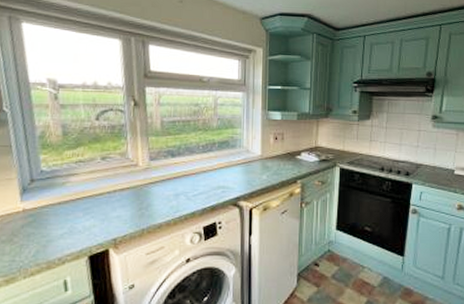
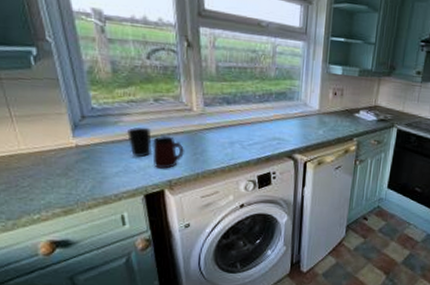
cup: none [73,186,99,217] -> present [126,127,153,158]
mug: none [98,194,130,227] -> present [153,136,184,169]

